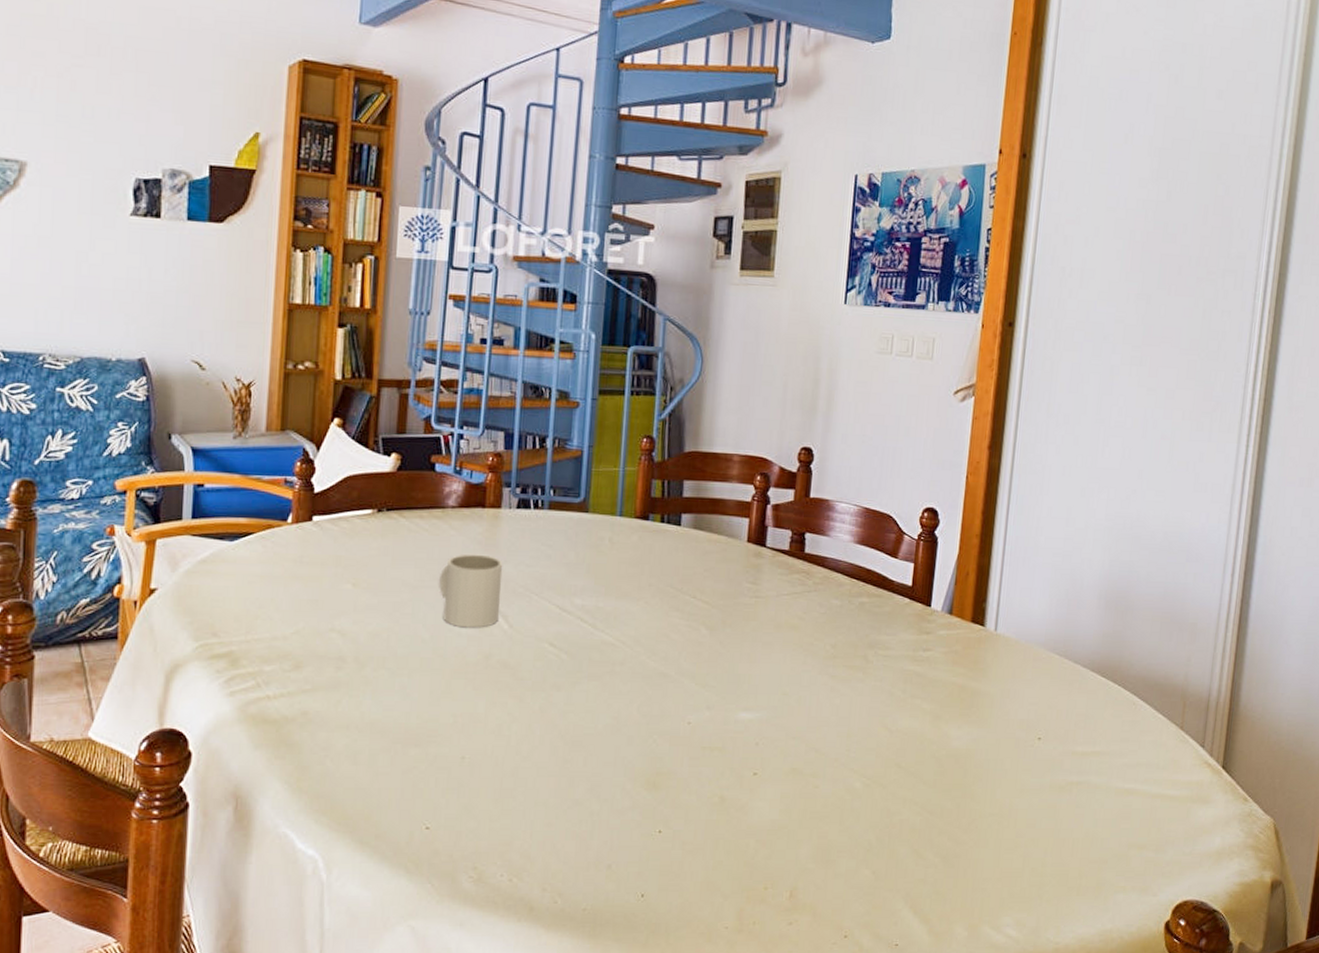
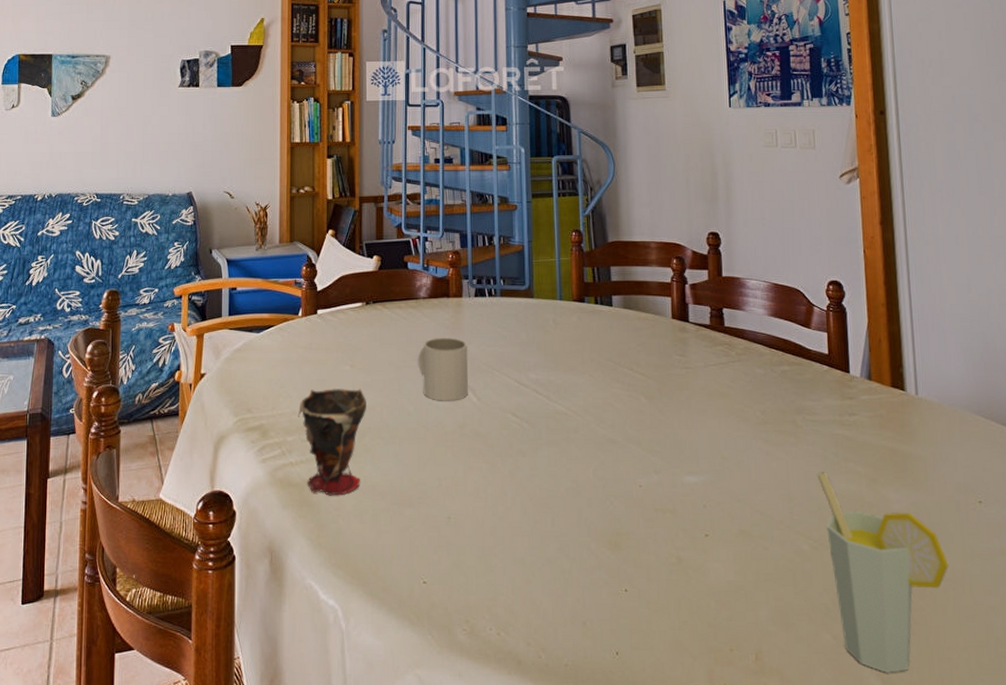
cup: none [279,611,370,734] -> present [297,389,366,496]
cup: none [880,708,999,905] -> present [817,472,949,673]

